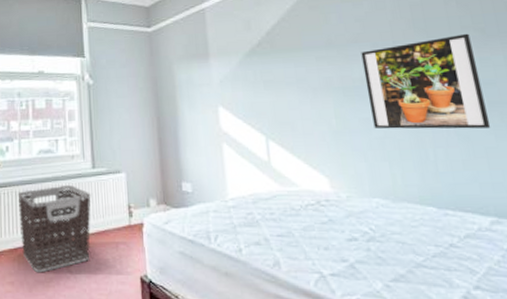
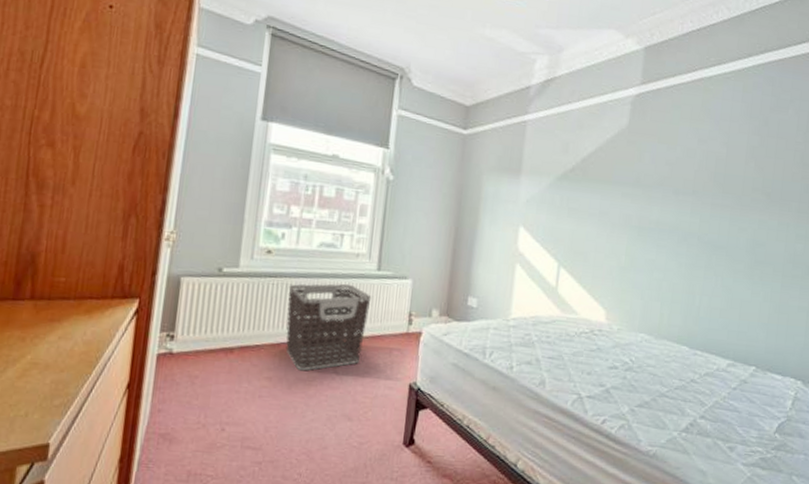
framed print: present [361,33,491,129] -> none [657,195,757,284]

